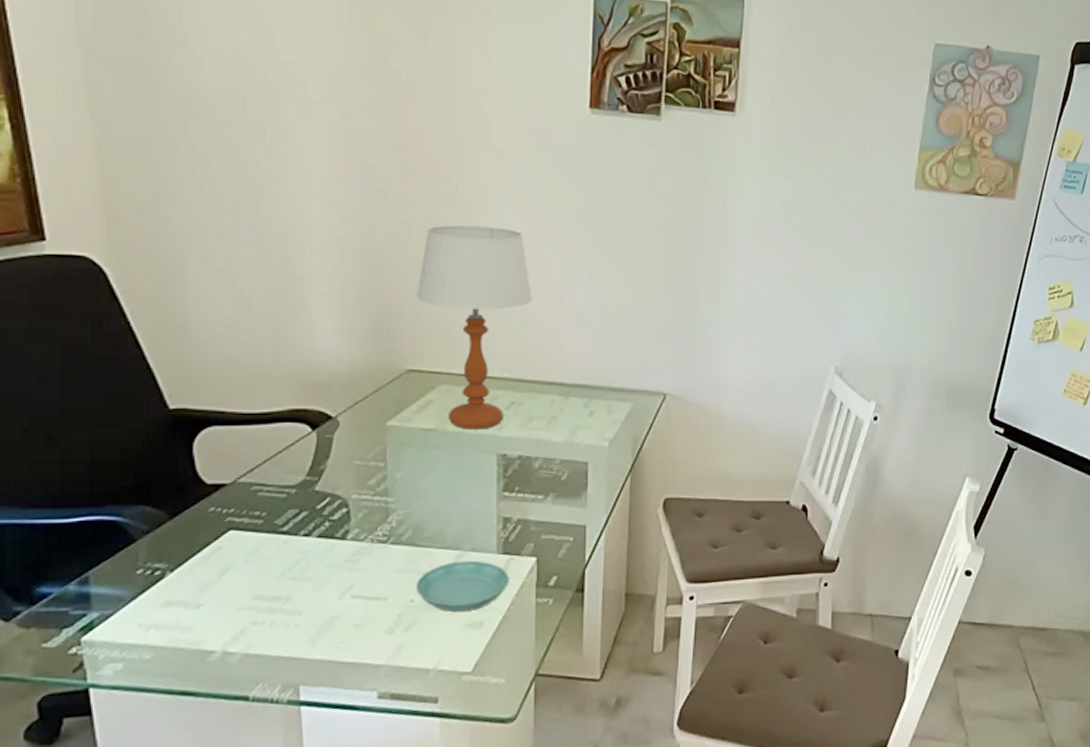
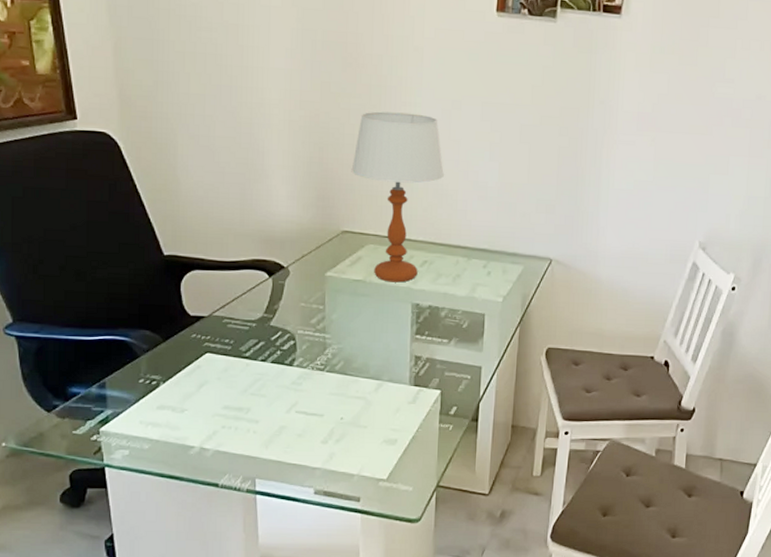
saucer: present [416,560,510,612] -> none [345,389,419,430]

